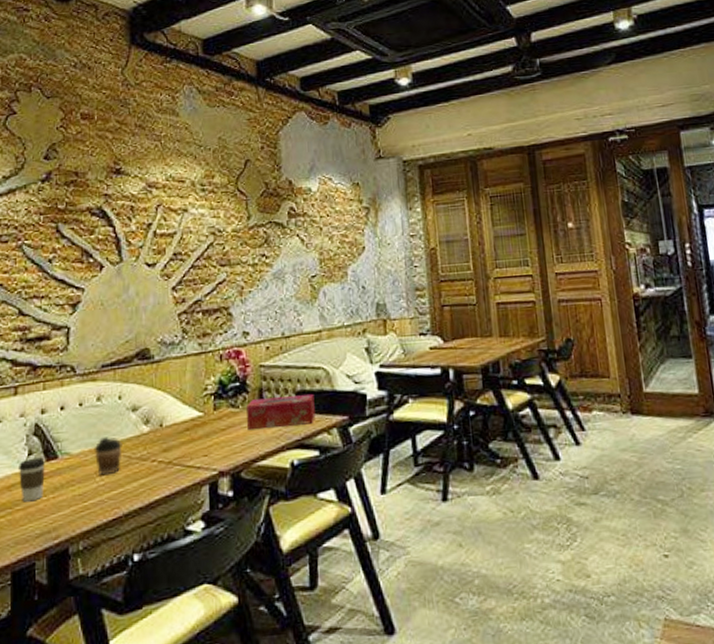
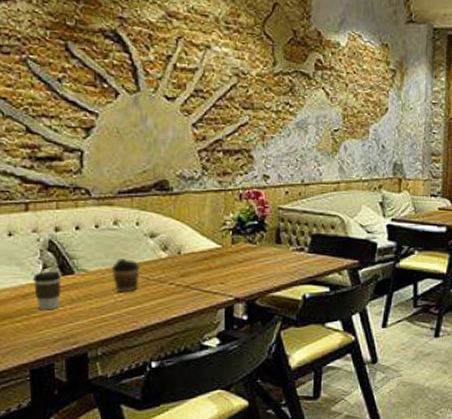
tissue box: present [245,394,316,429] -> none [262,238,329,264]

